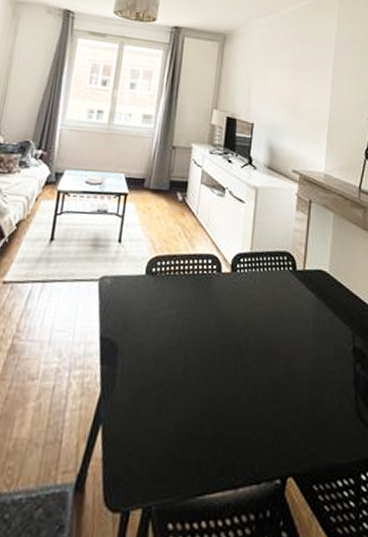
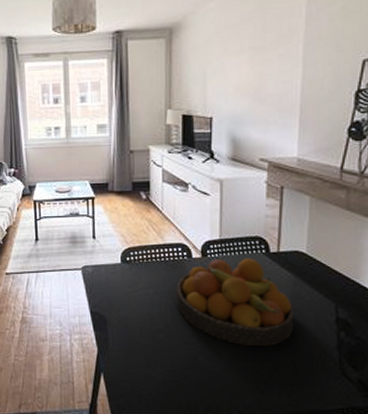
fruit bowl: none [199,275,316,383] -> present [175,258,295,346]

